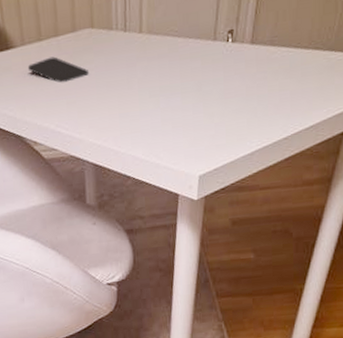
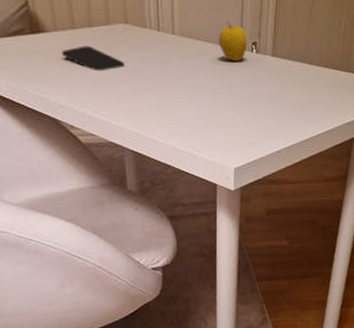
apple: none [190,9,223,56] -> present [218,21,248,61]

